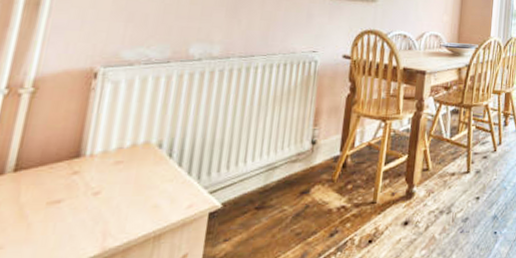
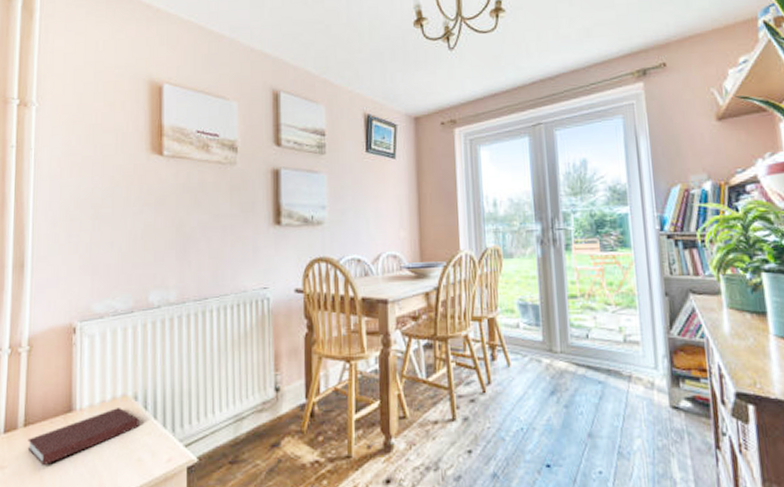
notebook: none [14,155,162,214] -> present [27,408,139,466]

